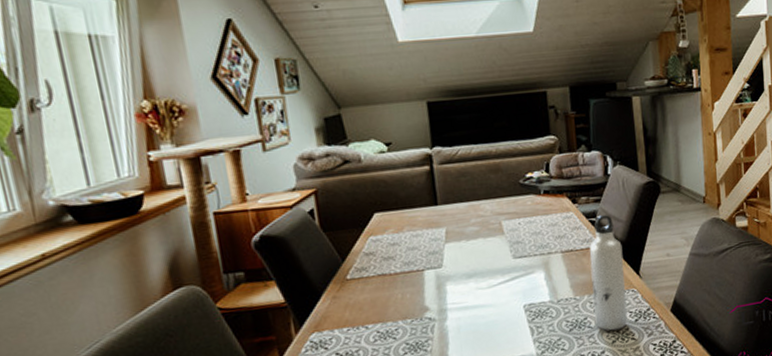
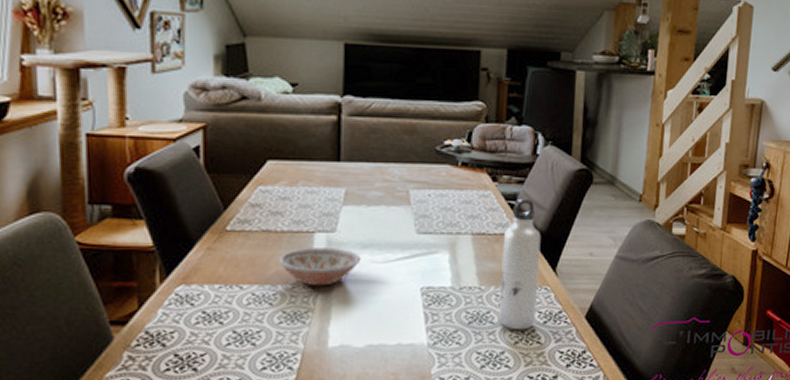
bowl: none [396,280,468,318] -> present [279,248,361,286]

